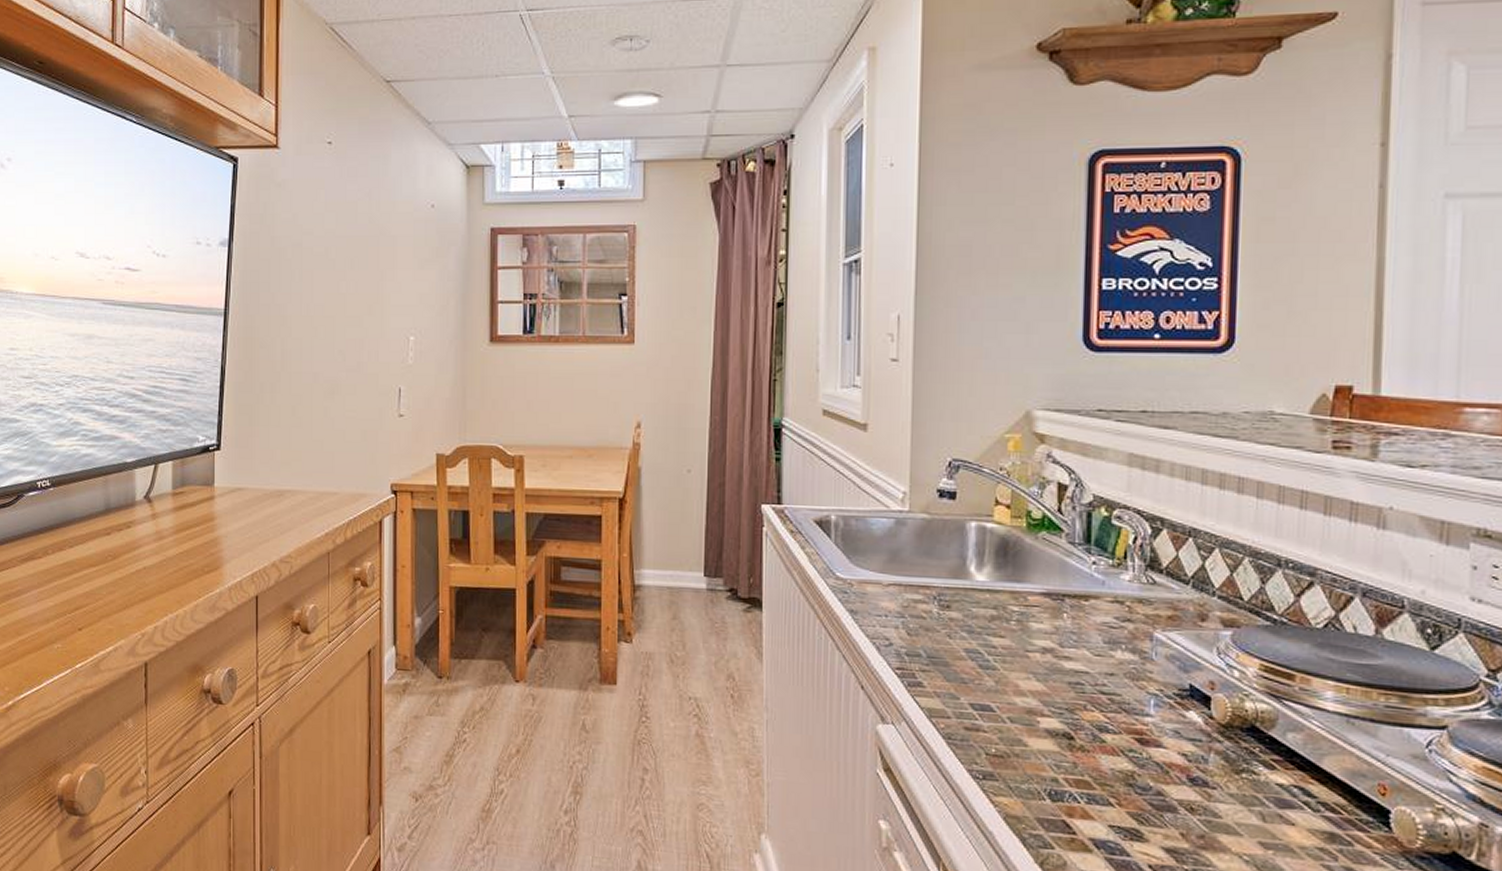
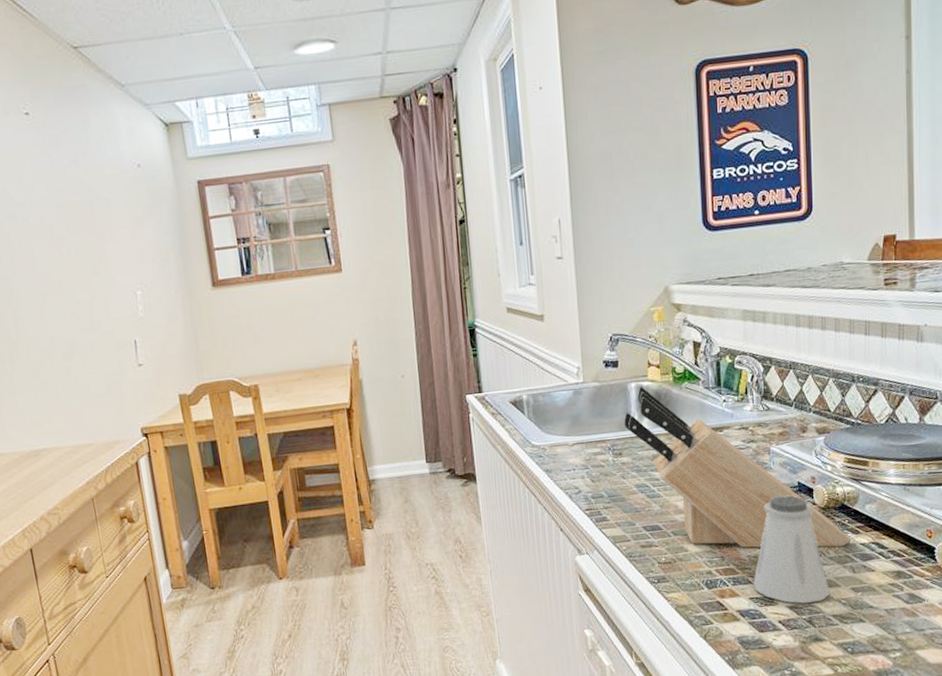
knife block: none [957,527,1263,783] -> present [624,386,852,548]
saltshaker: none [1115,697,1227,851] -> present [753,495,831,604]

